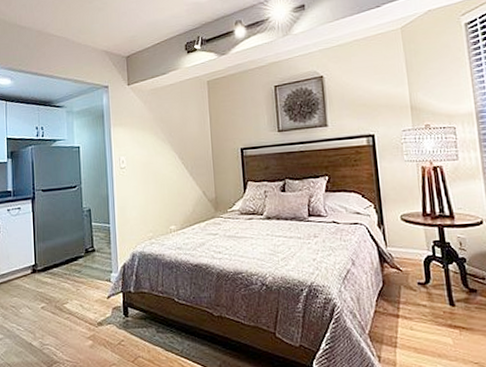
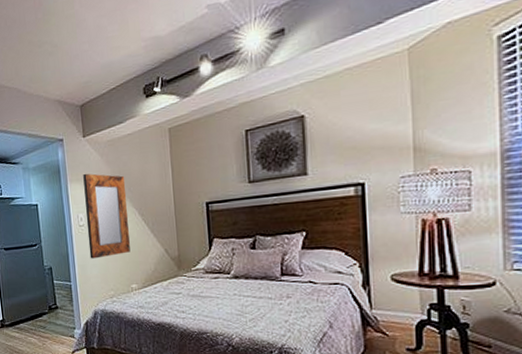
home mirror: none [126,118,170,201] -> present [83,173,130,259]

